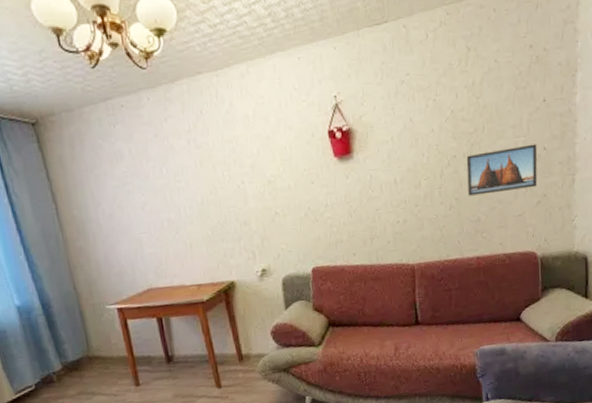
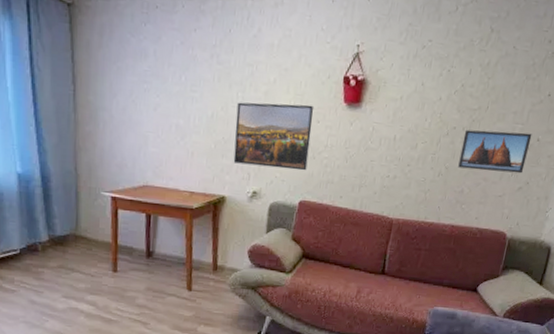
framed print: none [225,167,312,245] -> present [233,102,313,171]

